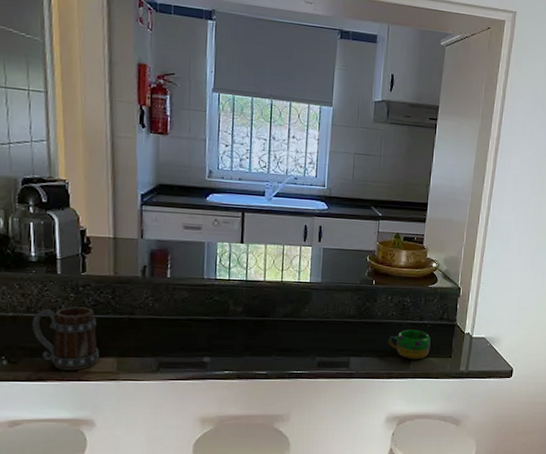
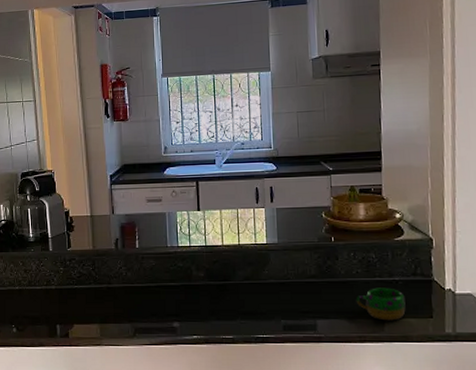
mug: present [31,306,100,371] -> none [33,279,86,337]

